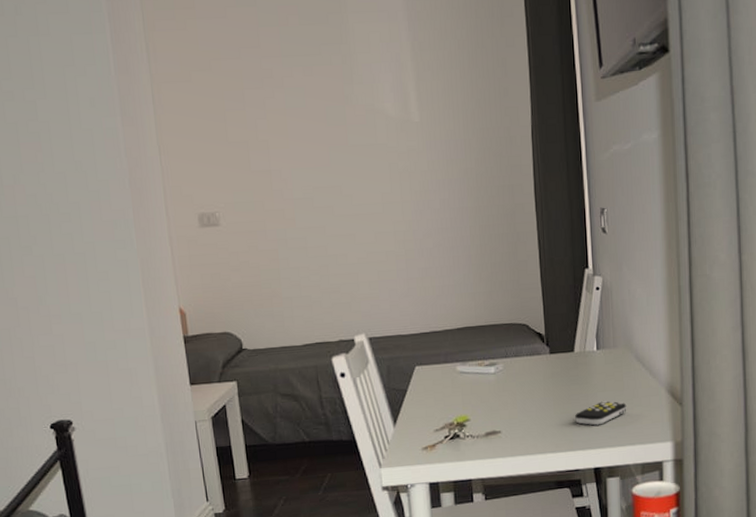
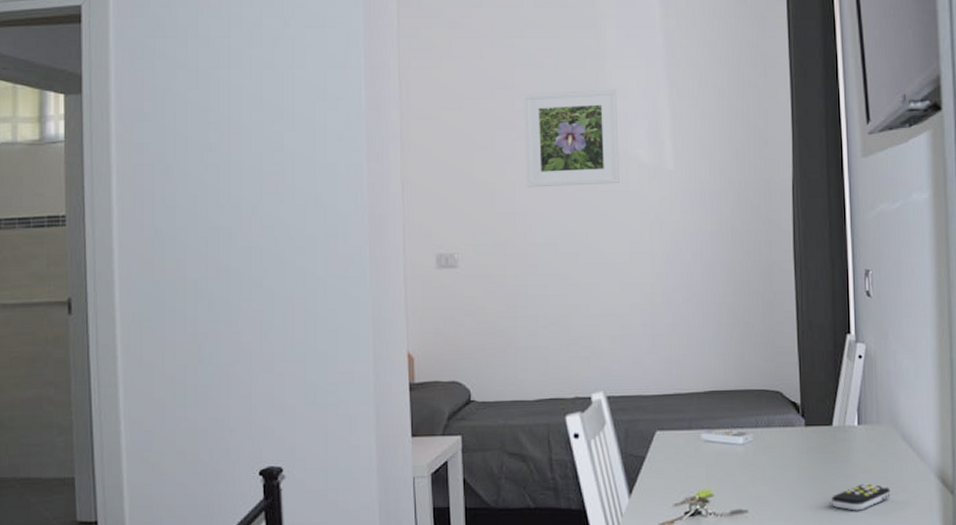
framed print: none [270,44,368,145] -> present [523,89,619,188]

